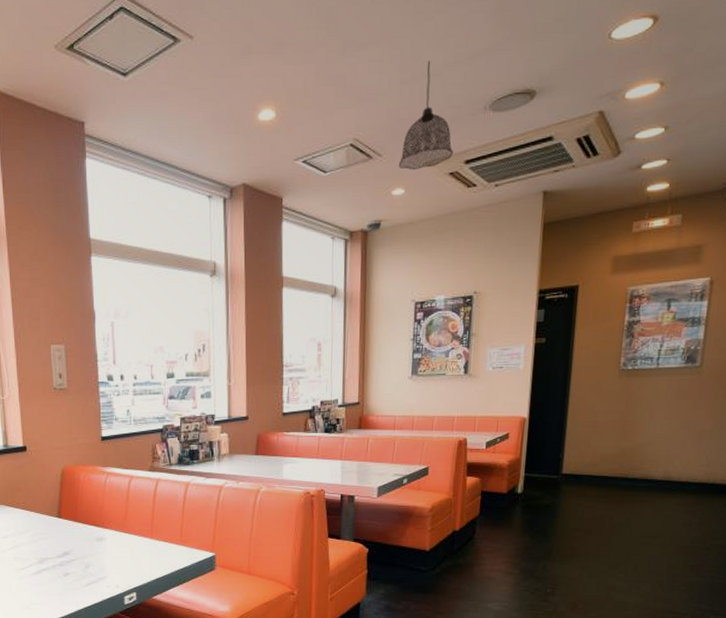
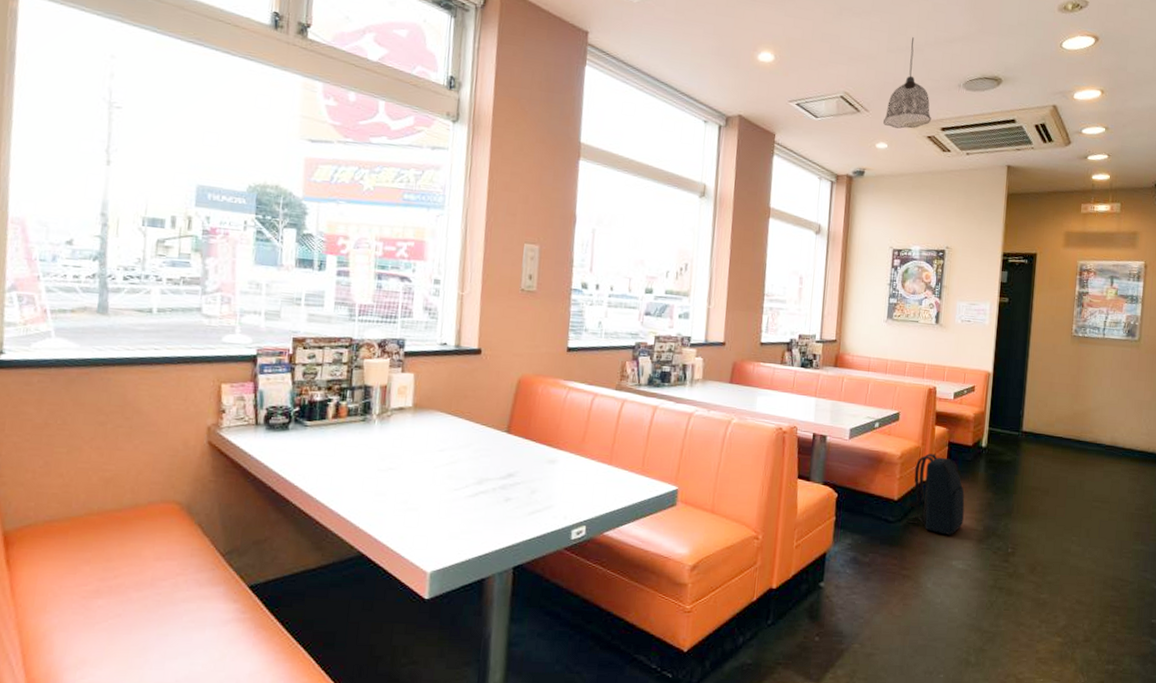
backpack: none [438,504,500,580] -> present [905,453,965,535]

